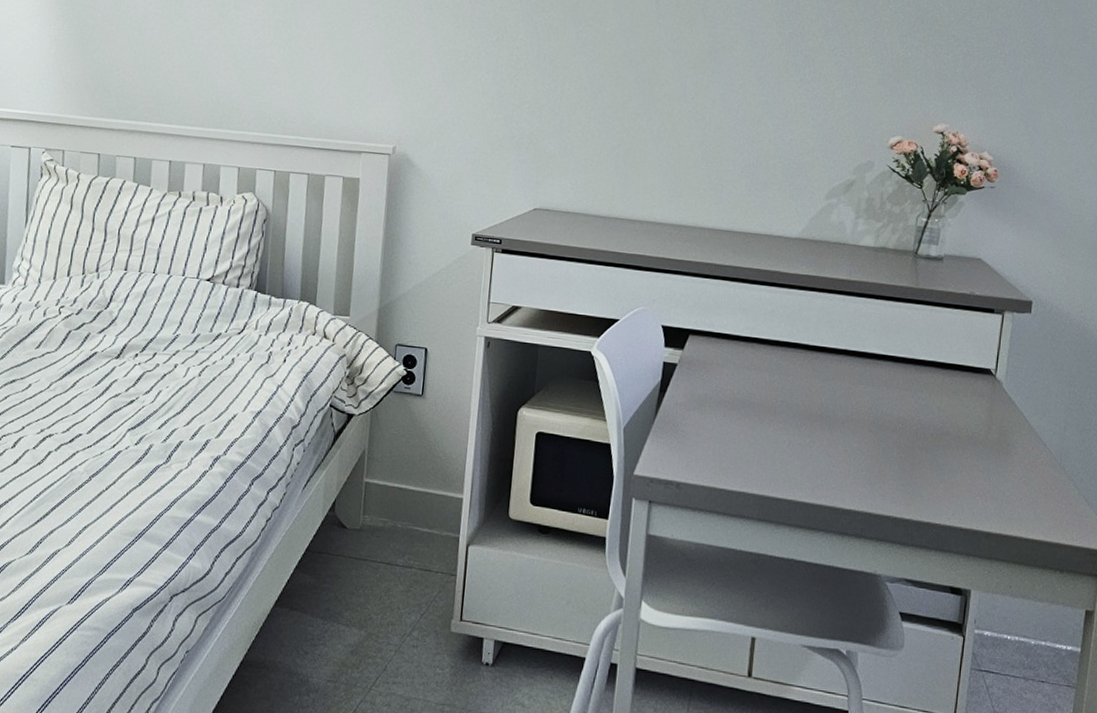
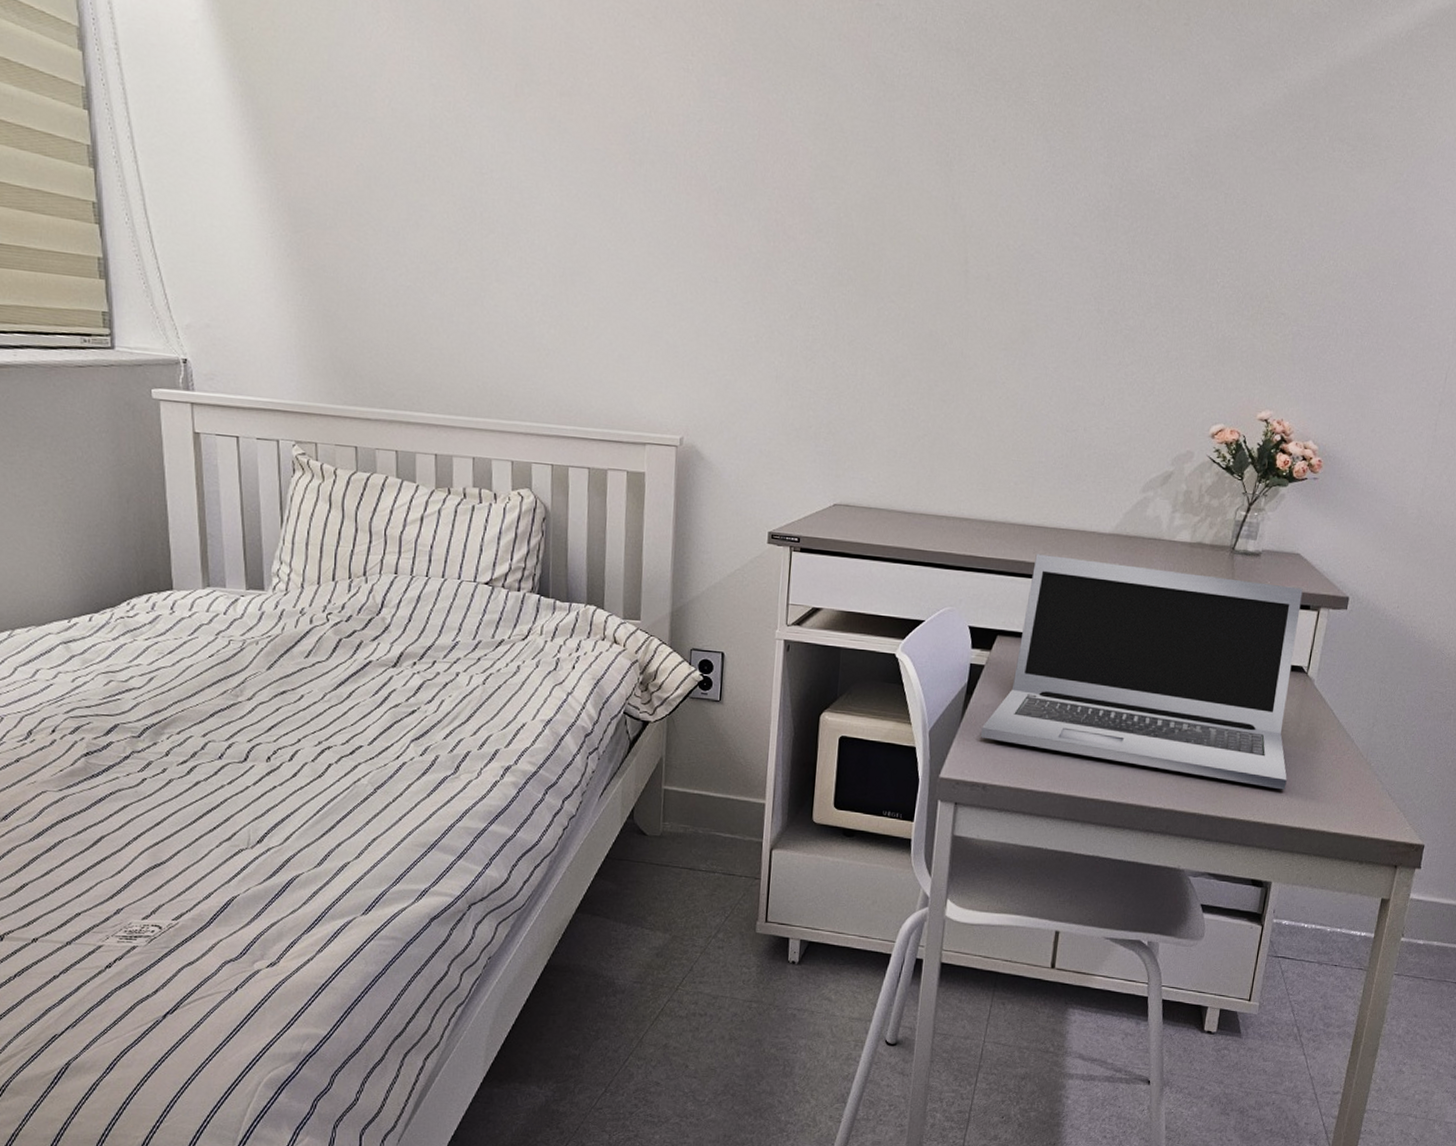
laptop: none [674,257,986,494] -> present [981,554,1303,790]

